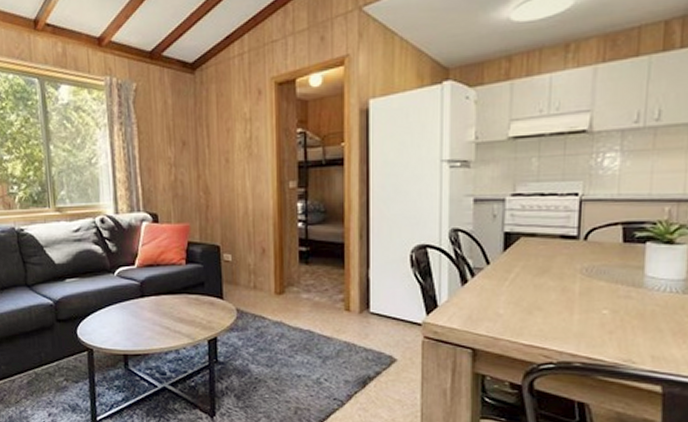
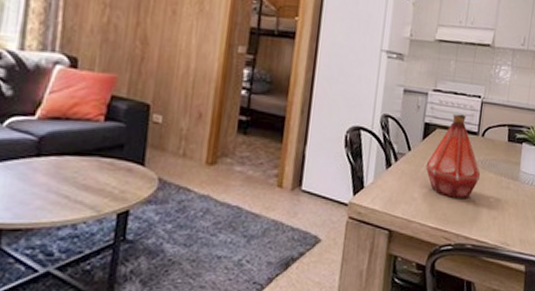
bottle: none [511,217,587,312] -> present [425,114,481,198]

